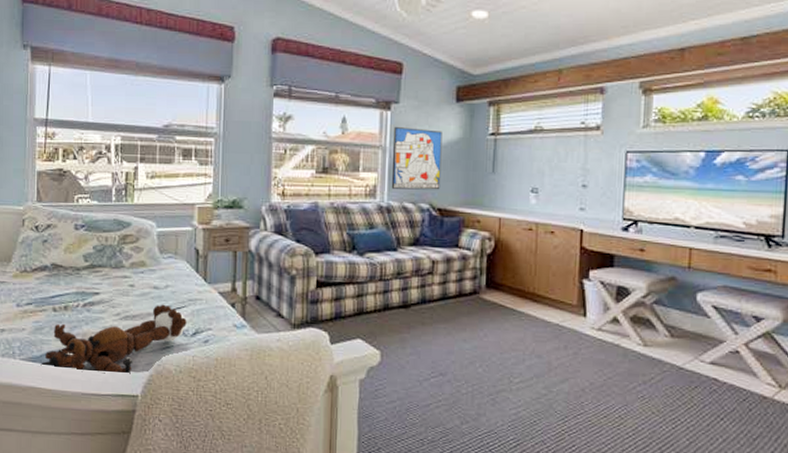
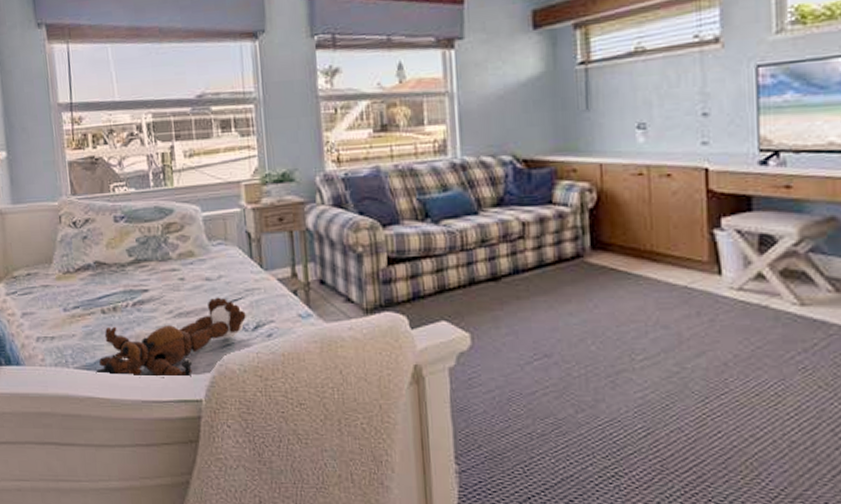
wall art: present [391,127,442,190] -> none [461,66,524,142]

